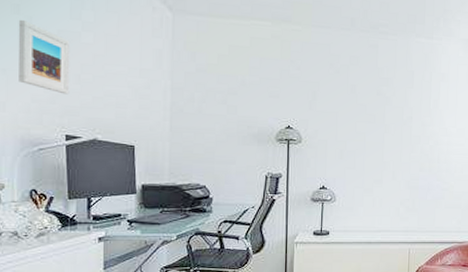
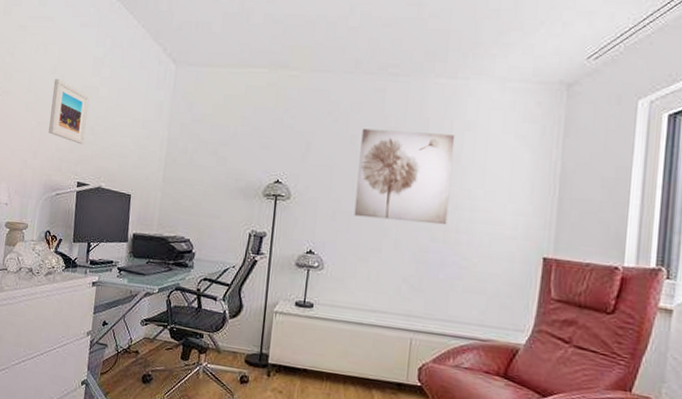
wall art: none [358,79,434,157] -> present [354,128,455,225]

